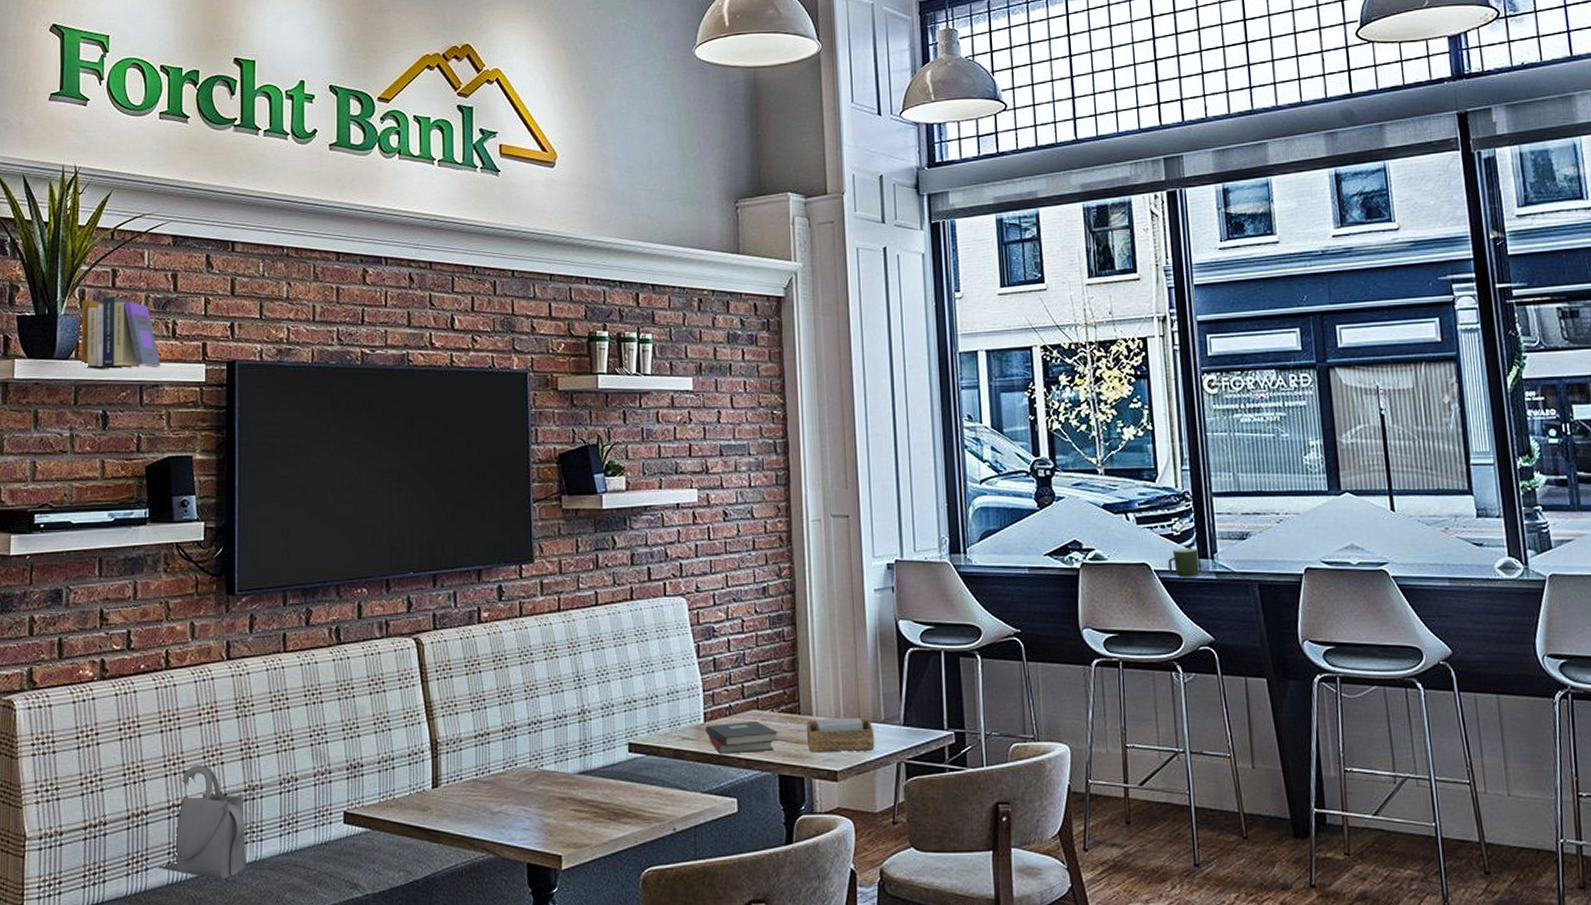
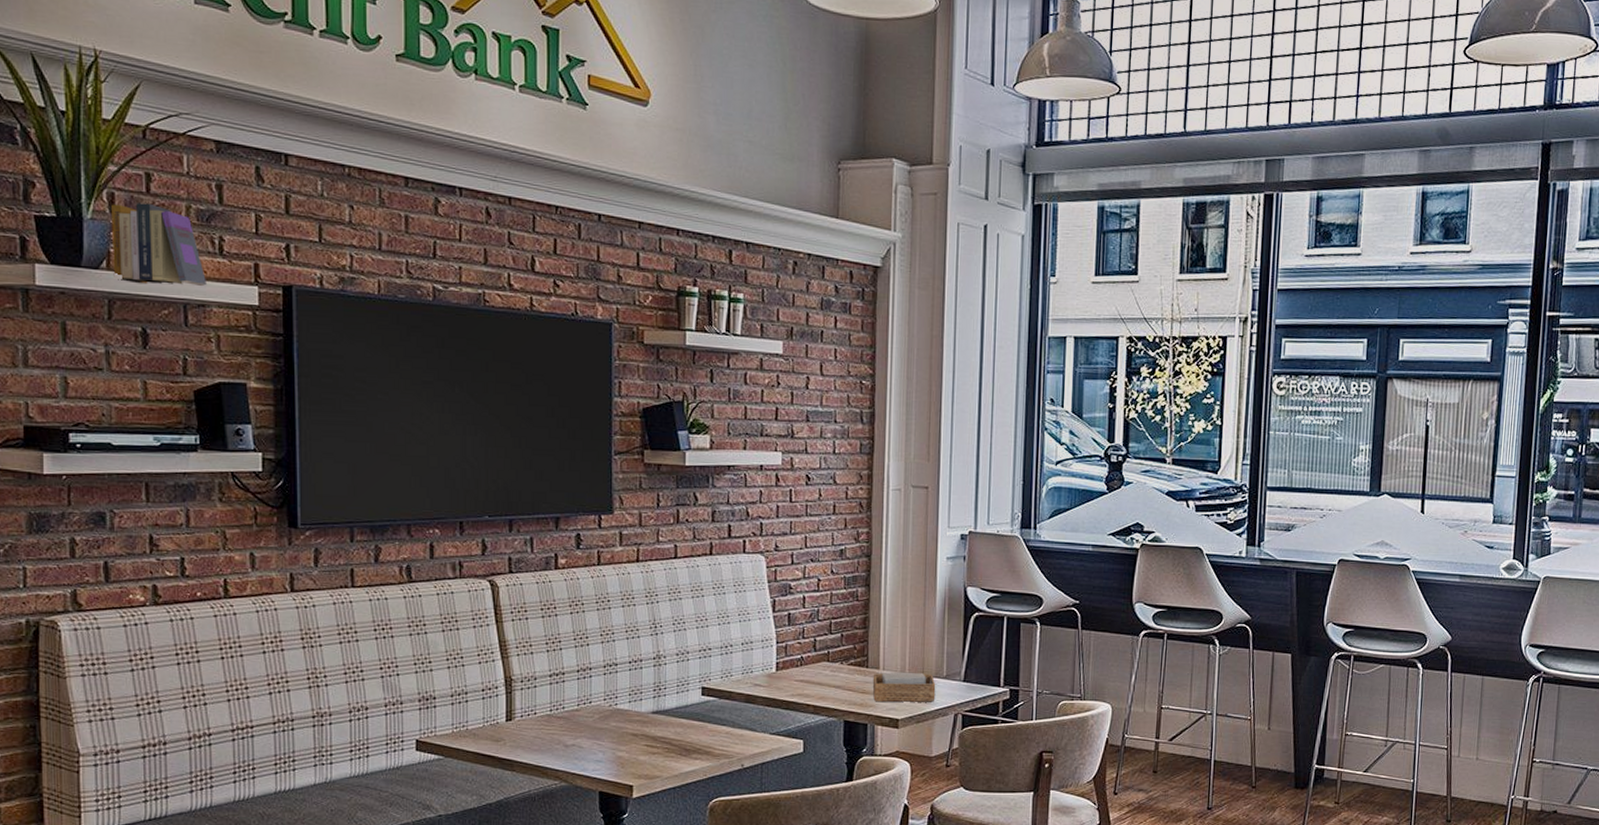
handbag: present [159,765,247,880] -> none [224,691,316,799]
hardback book: present [706,721,779,754] -> none [777,672,847,701]
mug: present [1168,548,1200,578] -> none [1219,535,1247,563]

